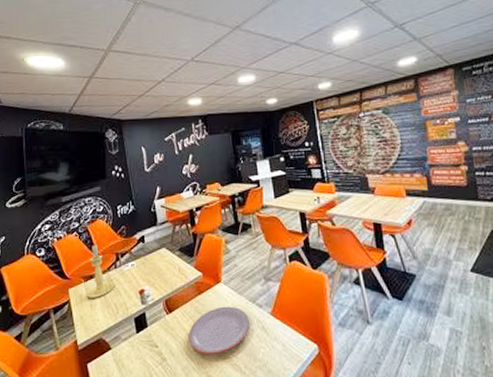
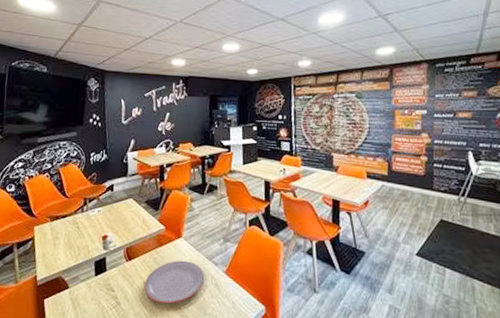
candle holder: present [86,245,114,298] -> none [51,187,79,238]

